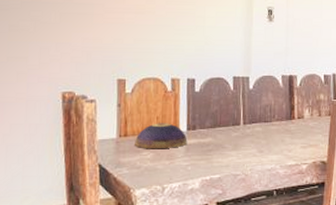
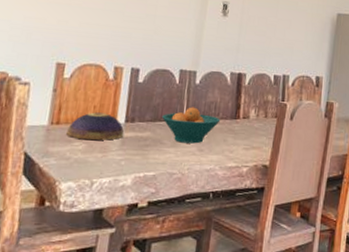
fruit bowl: none [221,111,277,146] -> present [162,107,221,144]

